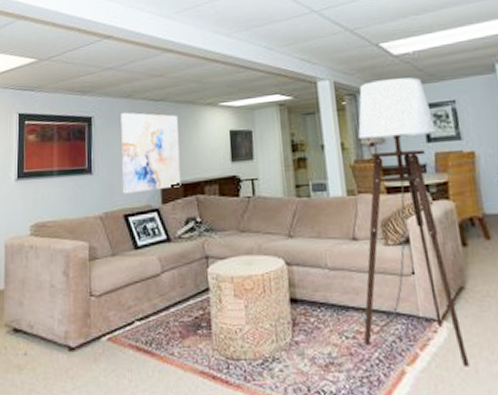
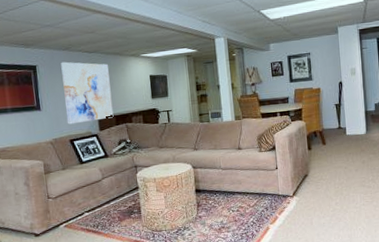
floor lamp: present [357,77,470,367] -> none [243,36,308,222]

